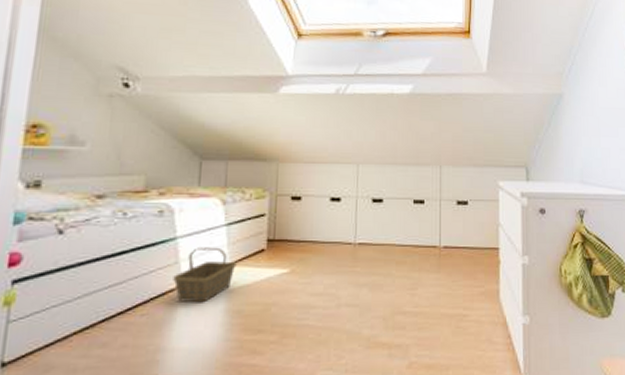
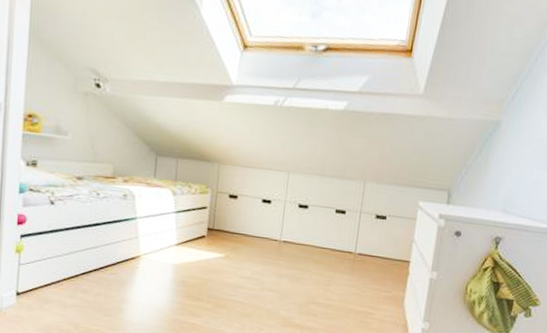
basket: present [173,247,237,303] -> none [134,228,183,272]

